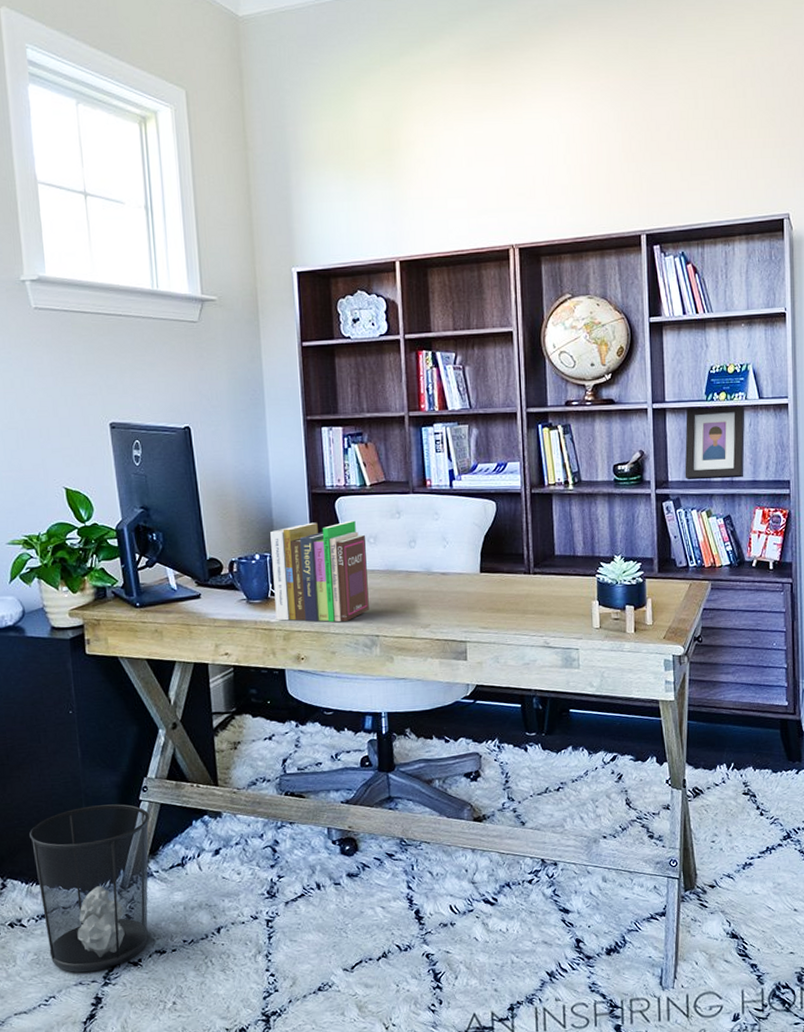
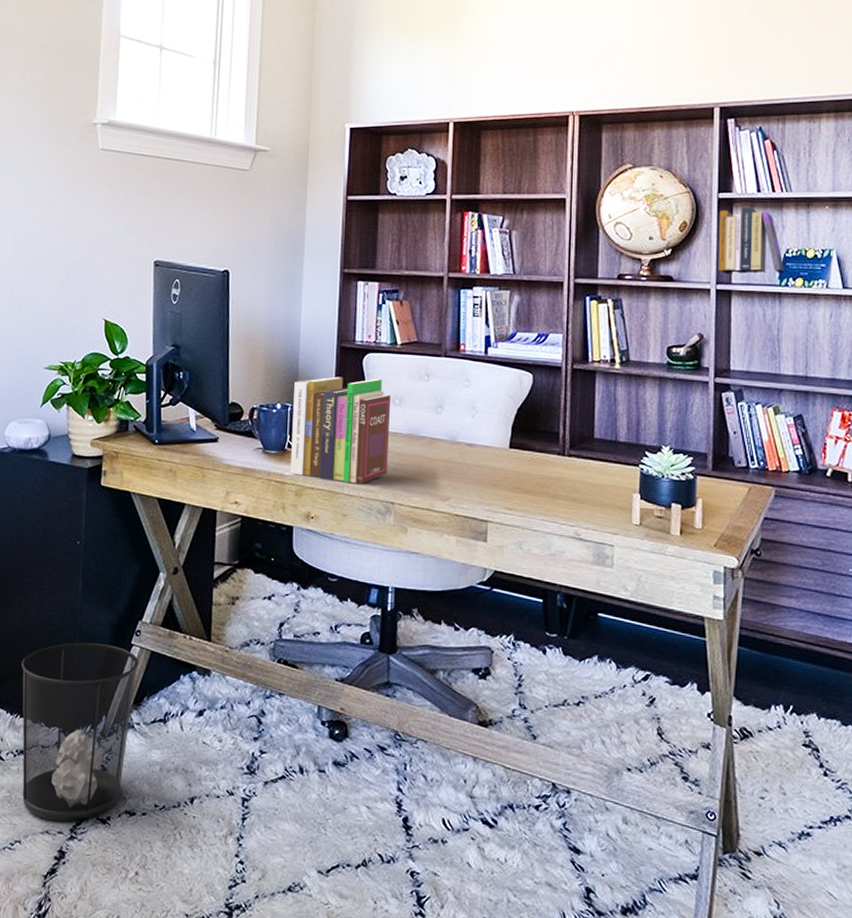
books: none [651,329,711,394] -> present [718,207,785,275]
picture frame: present [685,406,745,480] -> none [750,291,825,374]

